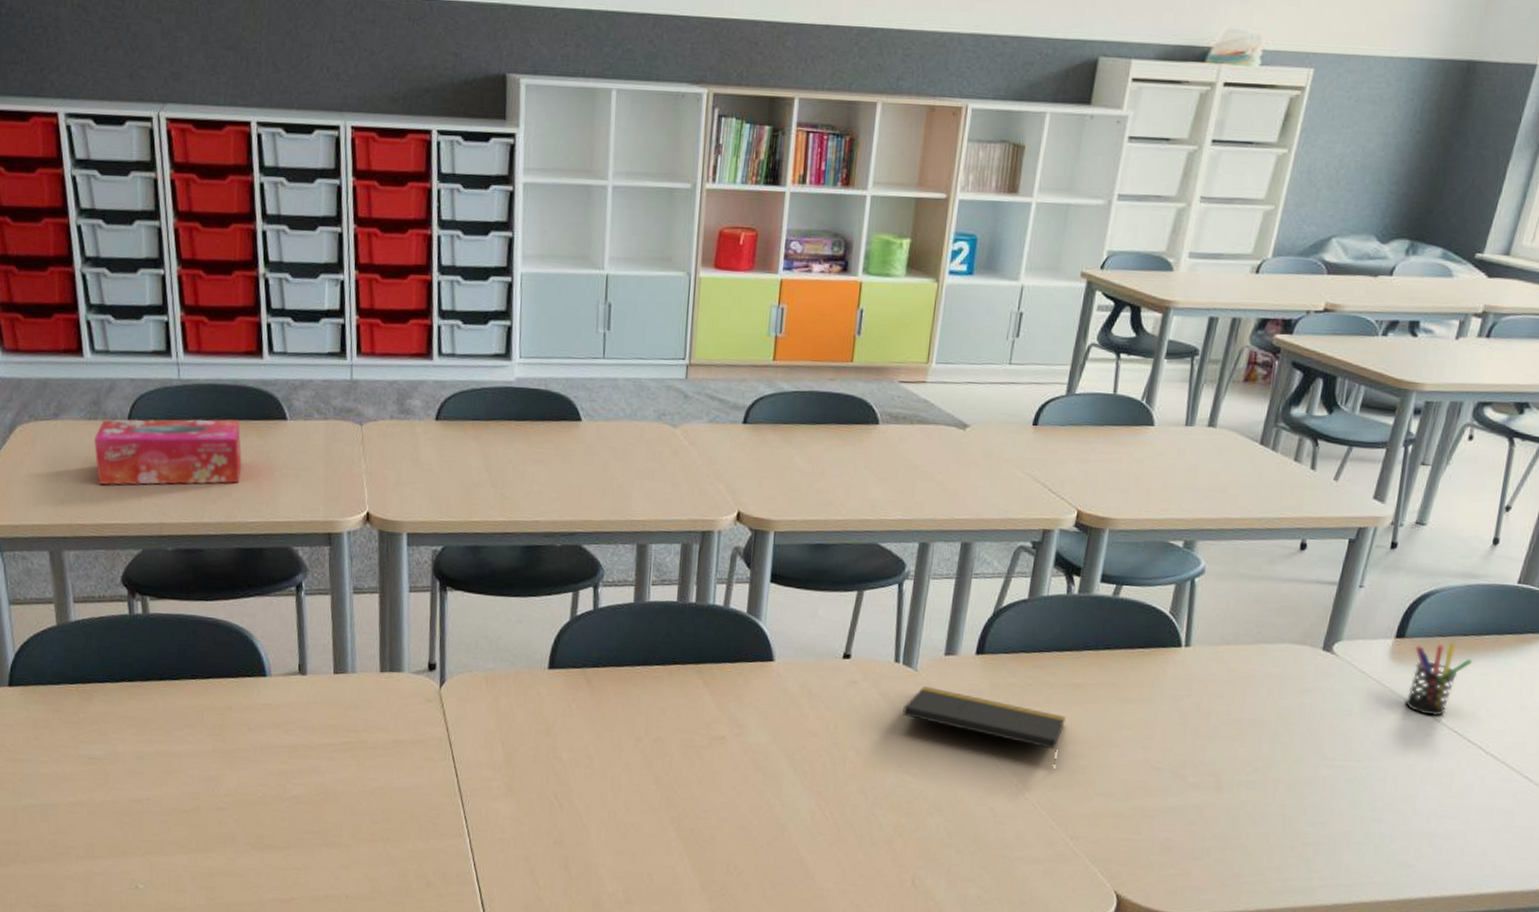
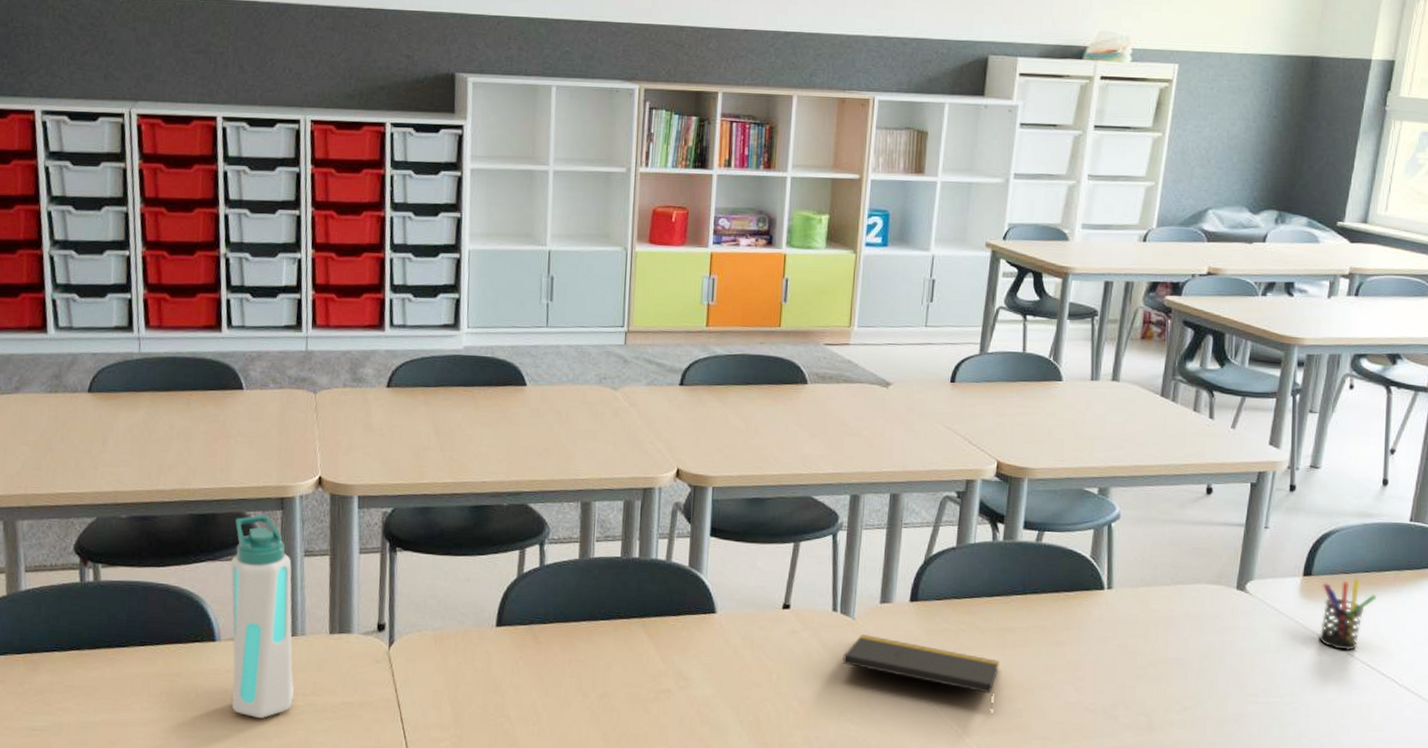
tissue box: present [93,419,242,485] -> none [52,390,198,456]
water bottle: none [279,550,346,753] -> present [230,515,294,718]

